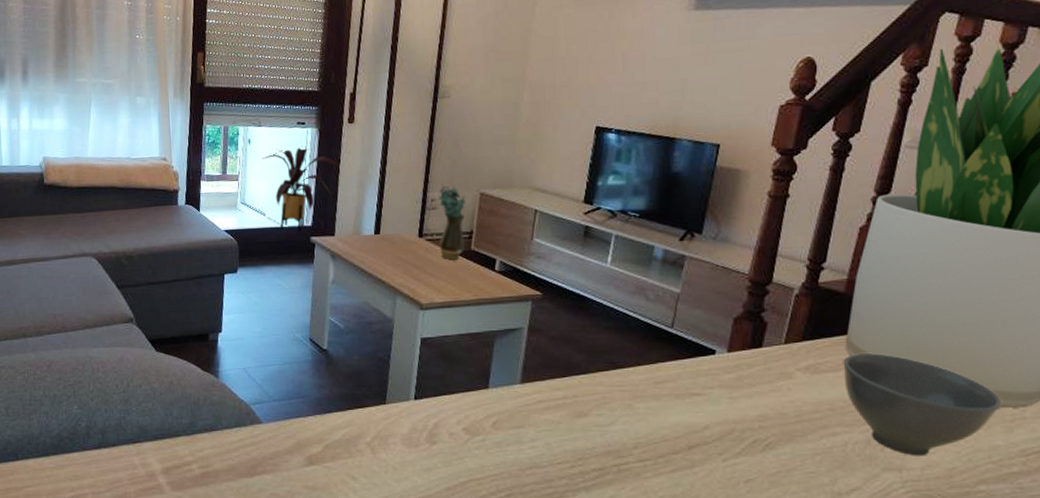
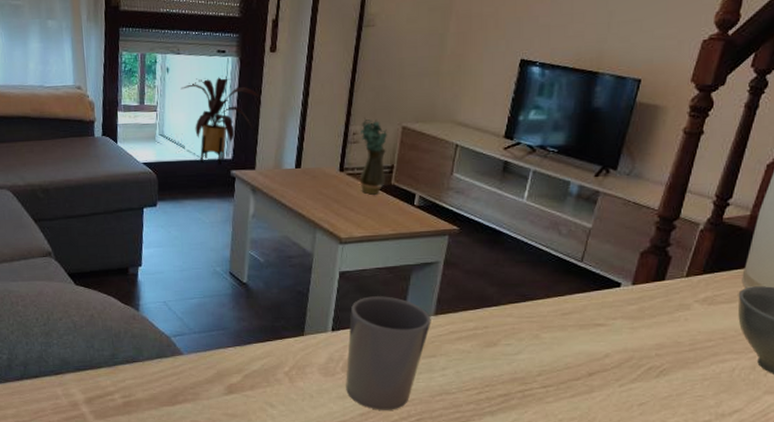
mug: none [430,363,518,485] -> present [346,296,431,410]

